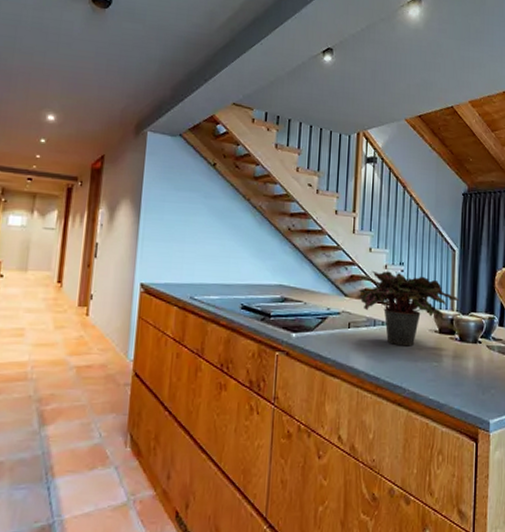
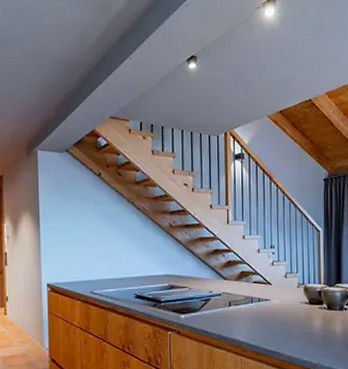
potted plant: present [358,270,460,346] -> none [235,254,327,318]

